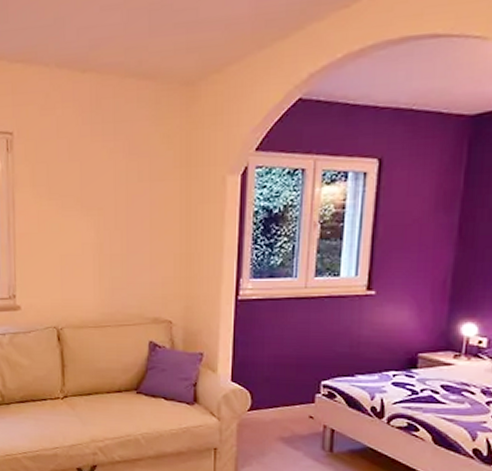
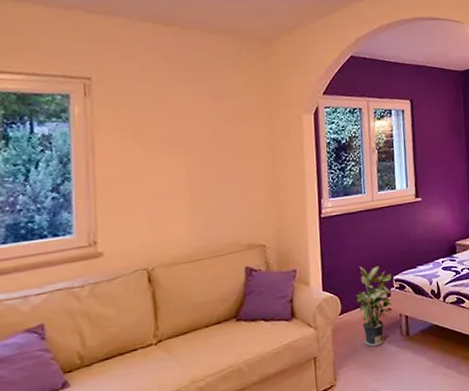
potted plant: none [270,361,320,454] -> present [355,266,392,347]

